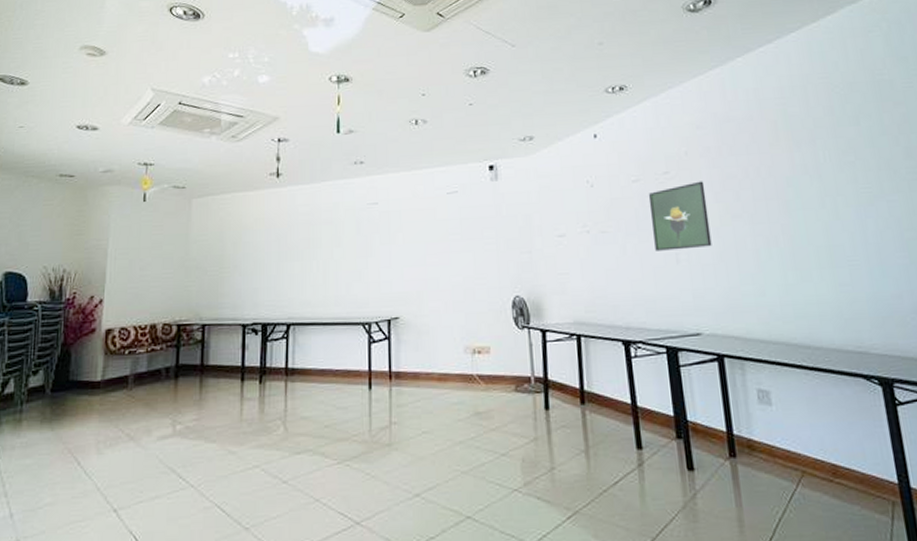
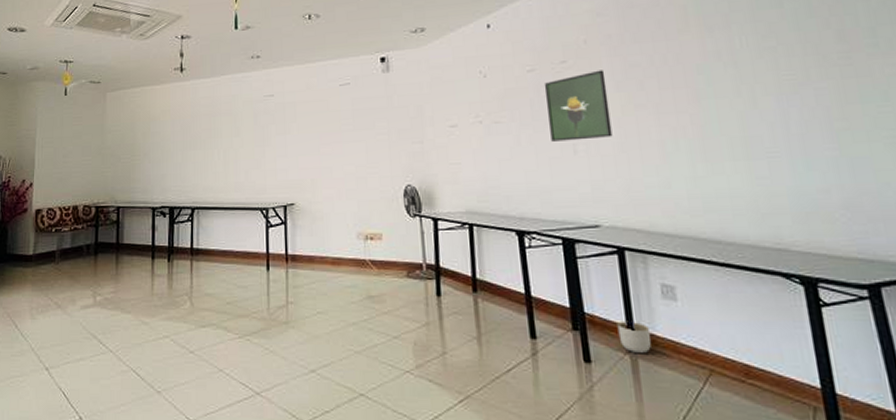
planter: none [718,427,749,460] -> present [617,321,651,354]

